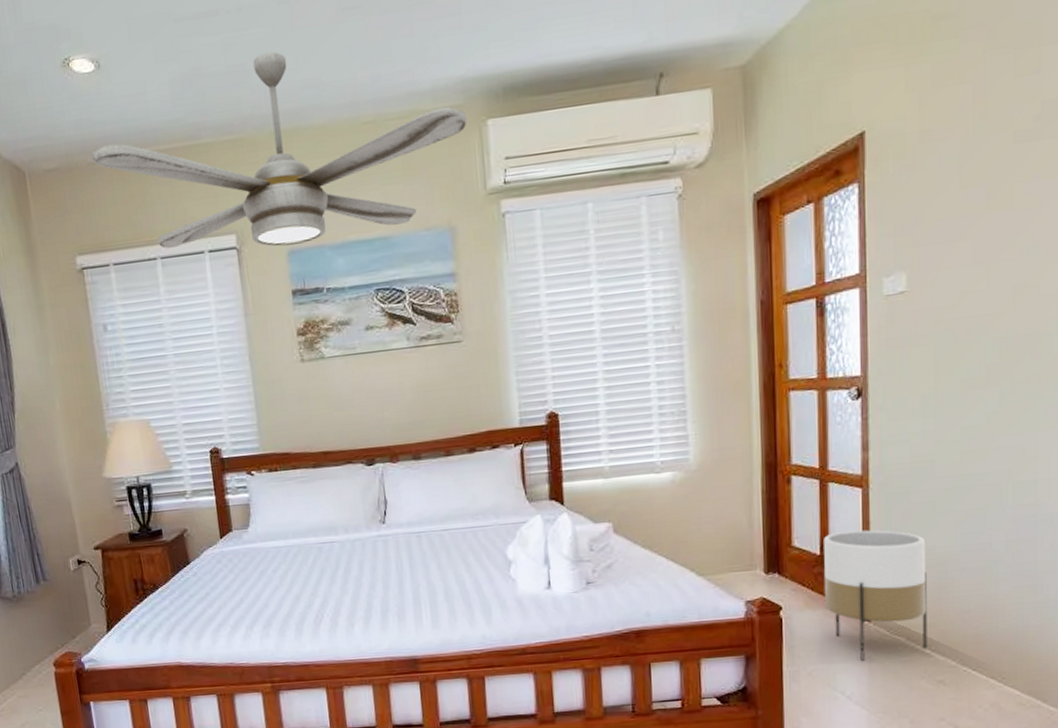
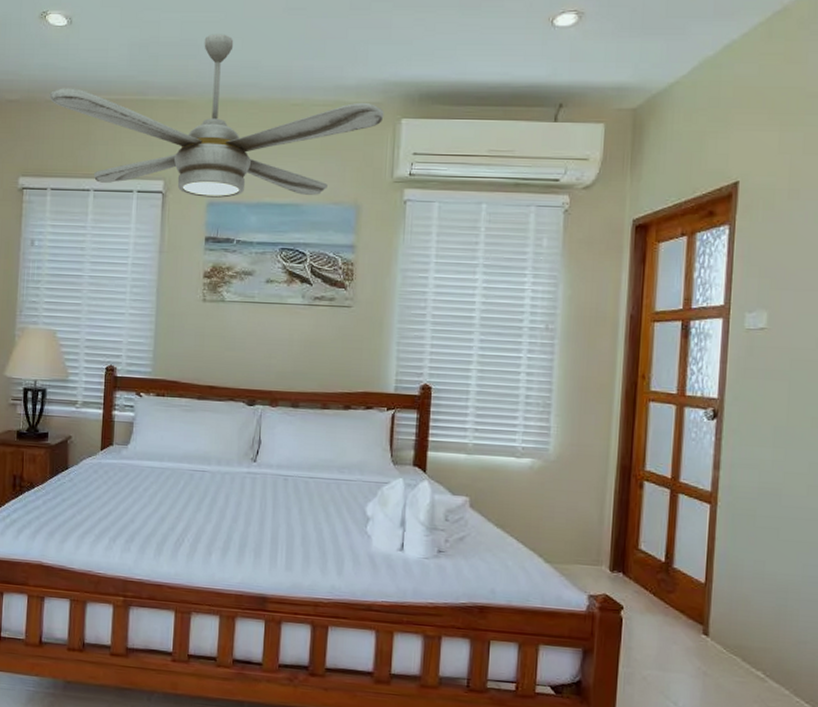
planter: present [823,529,927,661] -> none [664,543,767,674]

